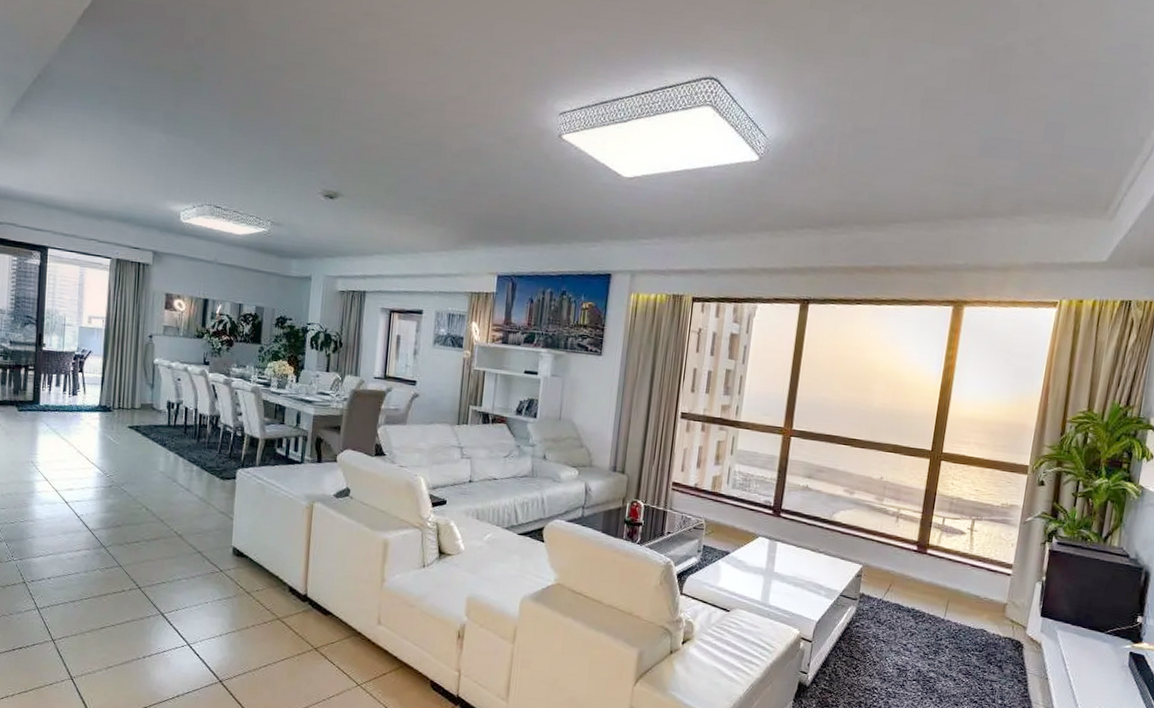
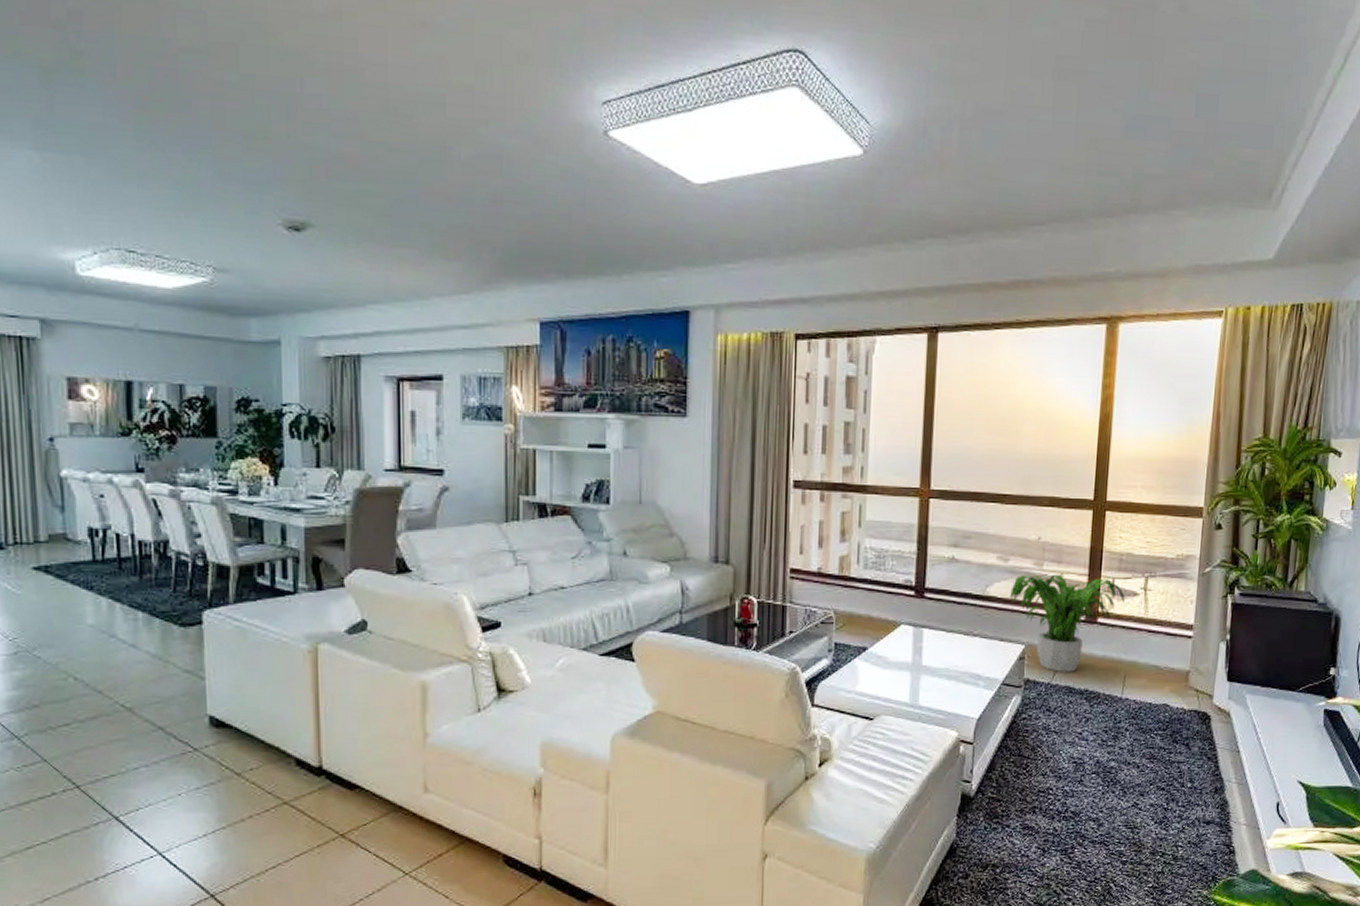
potted plant: none [853,507,953,592] -> present [1010,574,1125,672]

